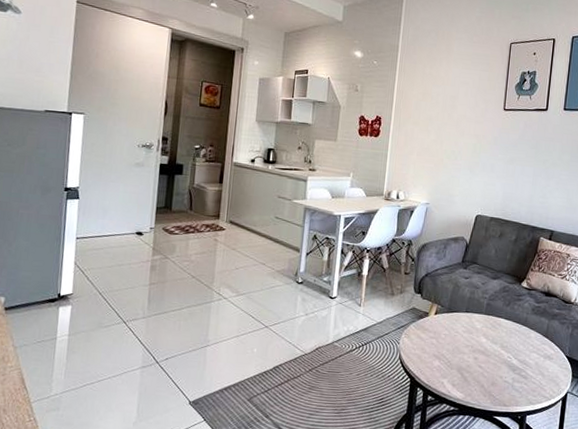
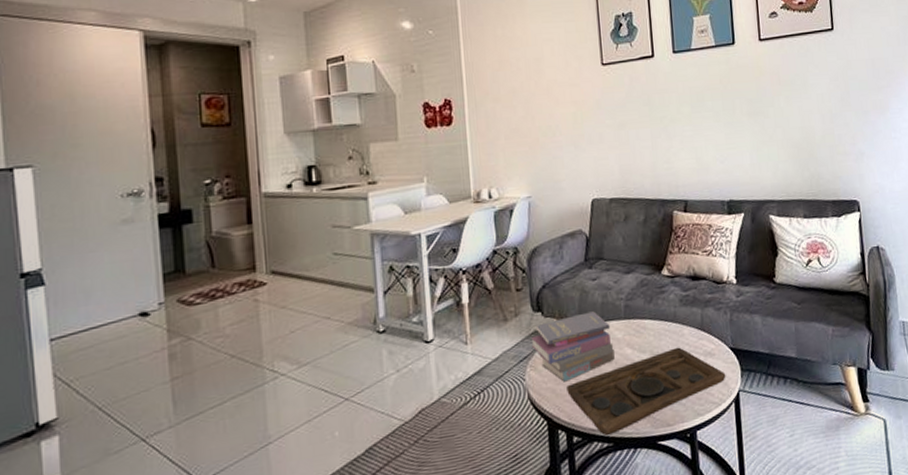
books: none [409,302,473,352] -> present [532,311,615,382]
decorative tray: none [430,346,559,402] -> present [567,347,726,436]

